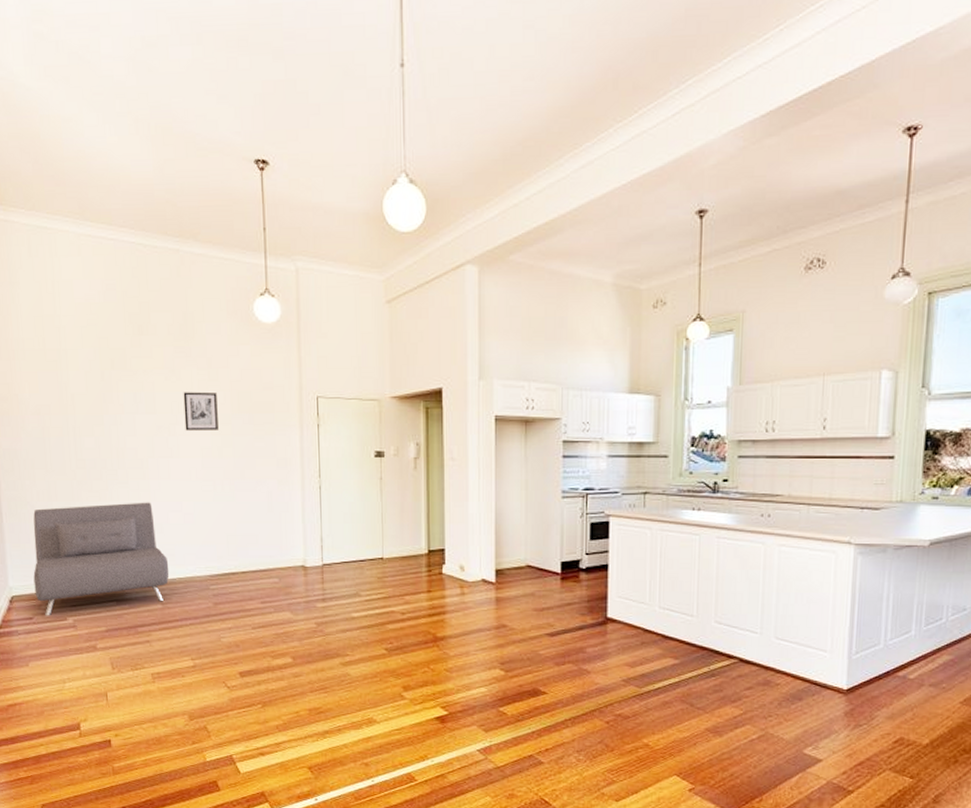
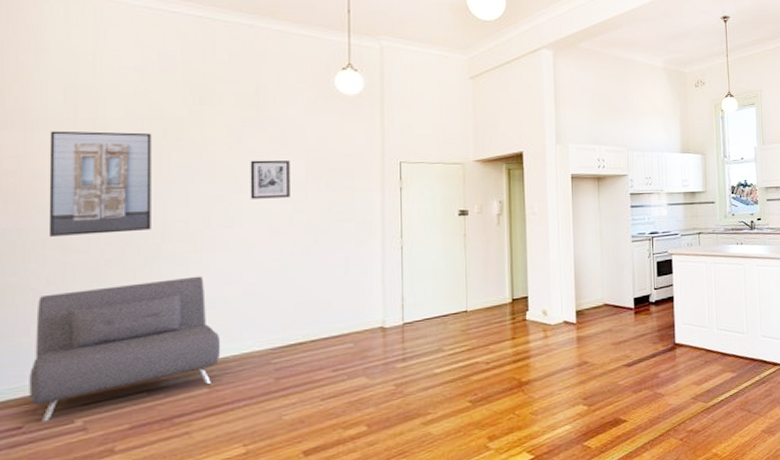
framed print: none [27,360,109,458] -> present [48,130,152,237]

